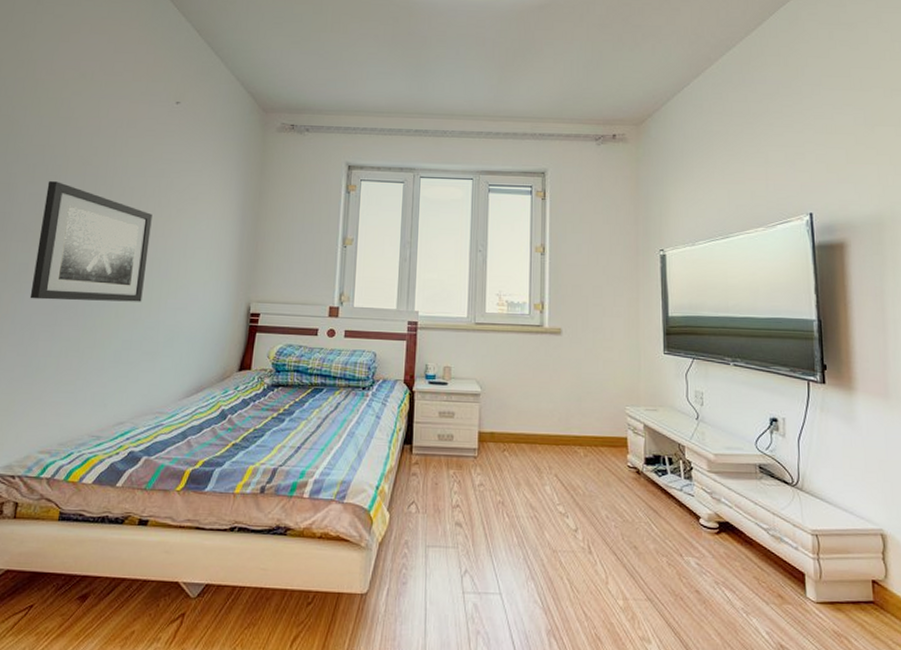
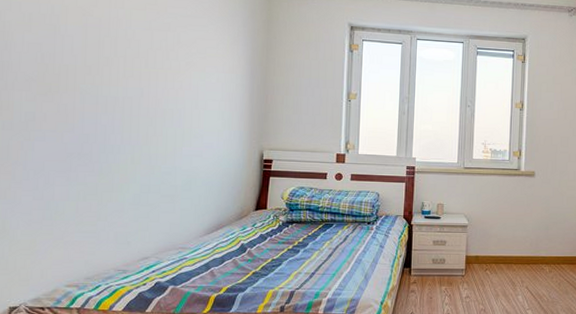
wall art: present [29,181,153,302] -> none [40,31,161,150]

